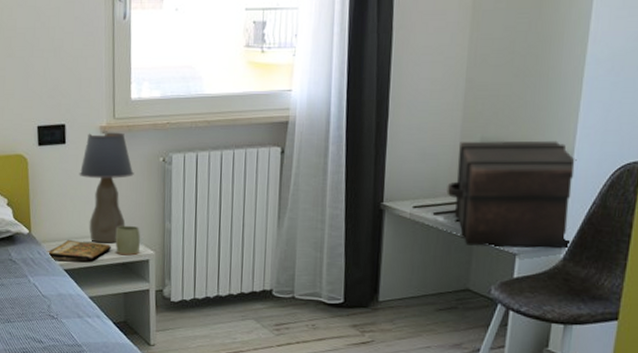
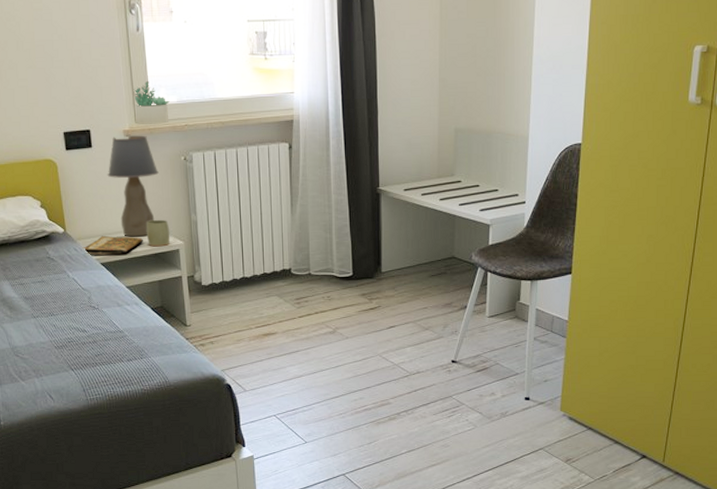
succulent plant: none [113,73,153,121] -> present [132,80,170,124]
suitcase: present [447,140,577,249] -> none [430,129,531,221]

